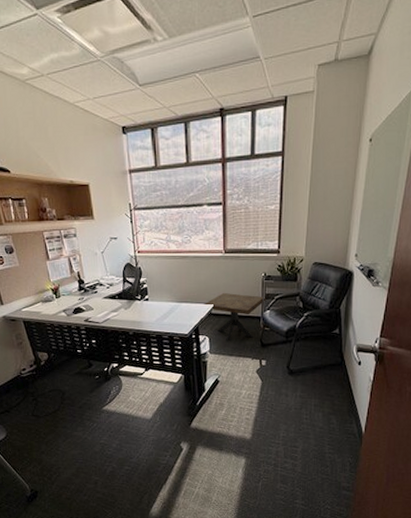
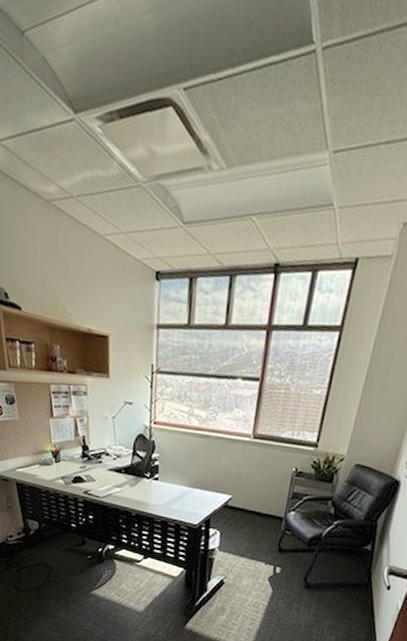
side table: present [204,293,266,342] -> none [220,484,293,540]

